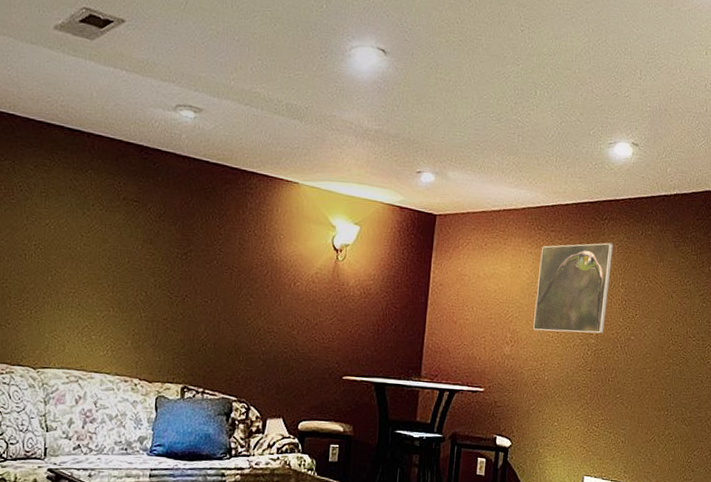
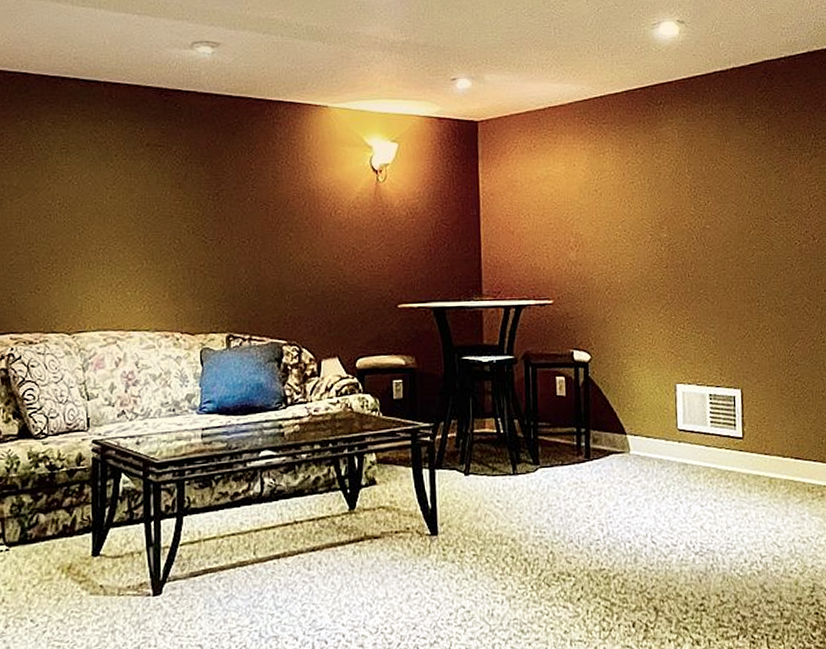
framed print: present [533,242,613,334] -> none [595,128,675,231]

